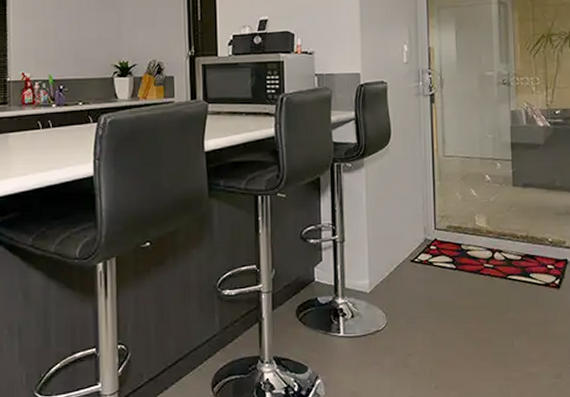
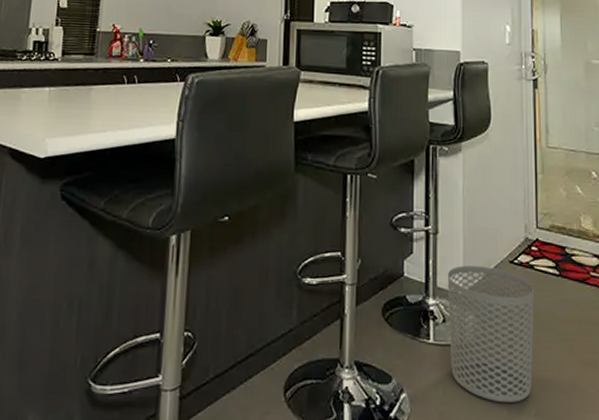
waste bin: none [354,267,433,380] -> present [447,265,534,403]

